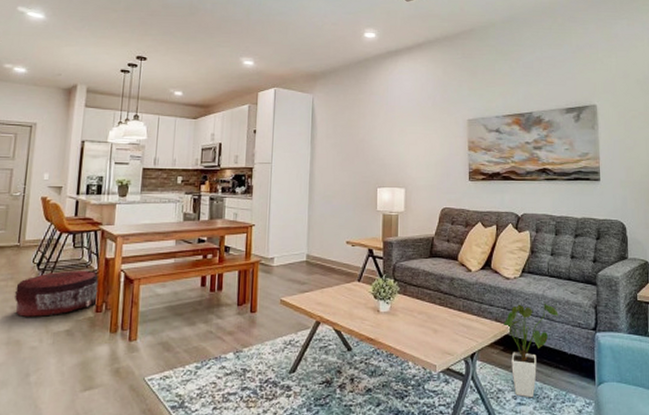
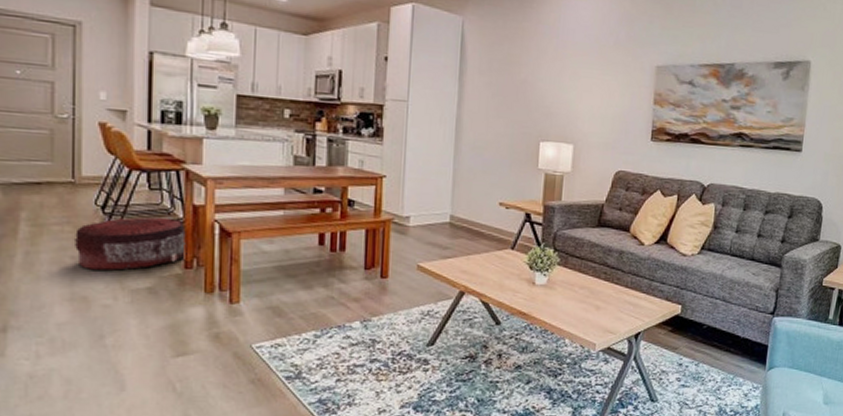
house plant: present [502,303,559,398] -> none [673,283,736,381]

